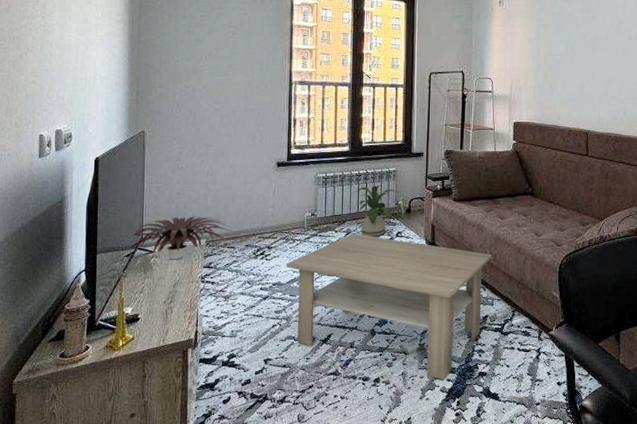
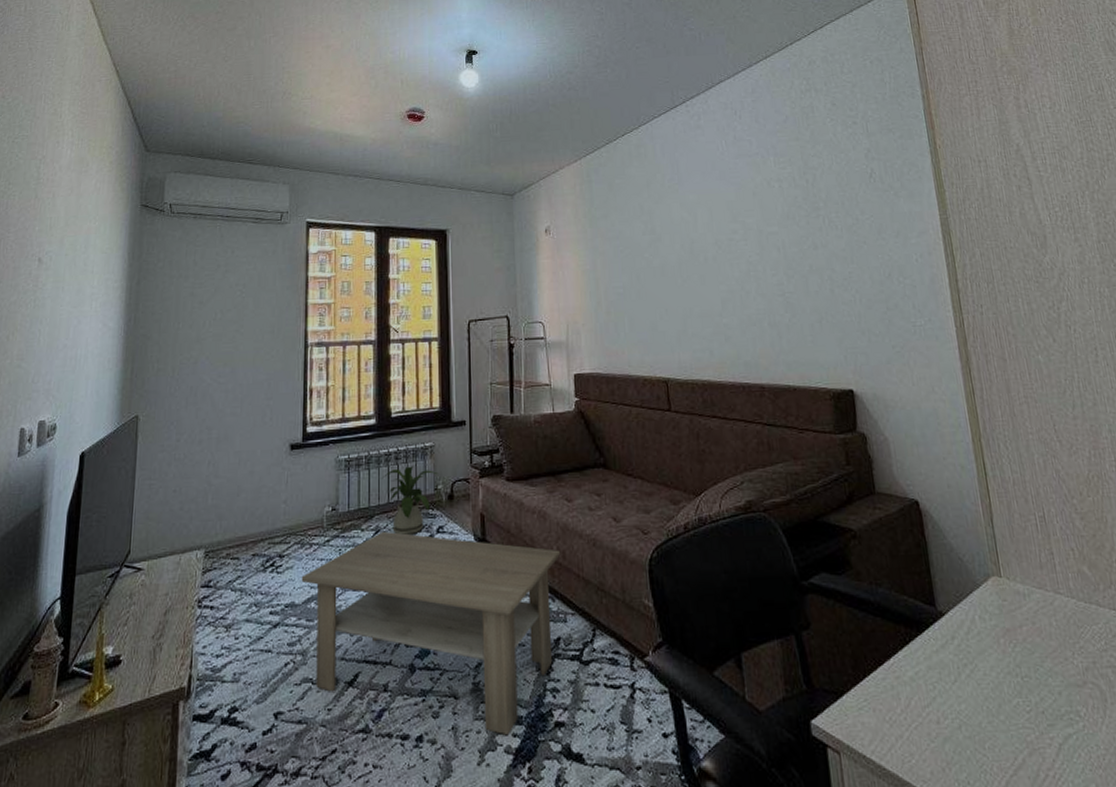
plant: present [130,216,233,260] -> none [114,519,237,579]

